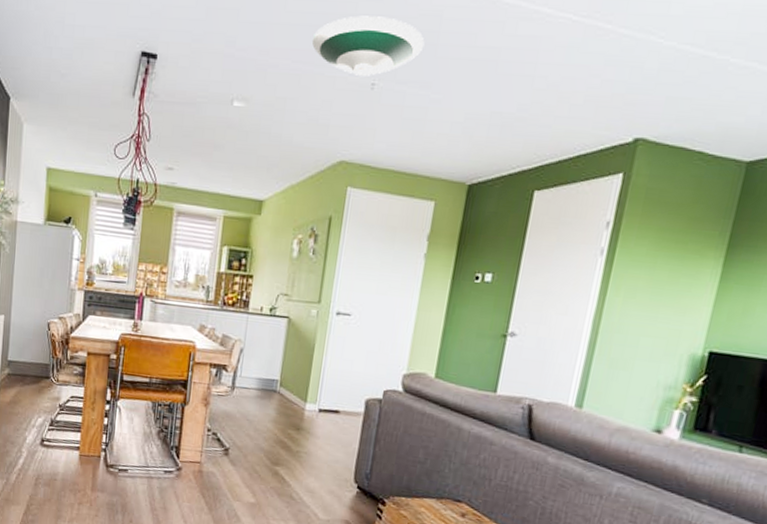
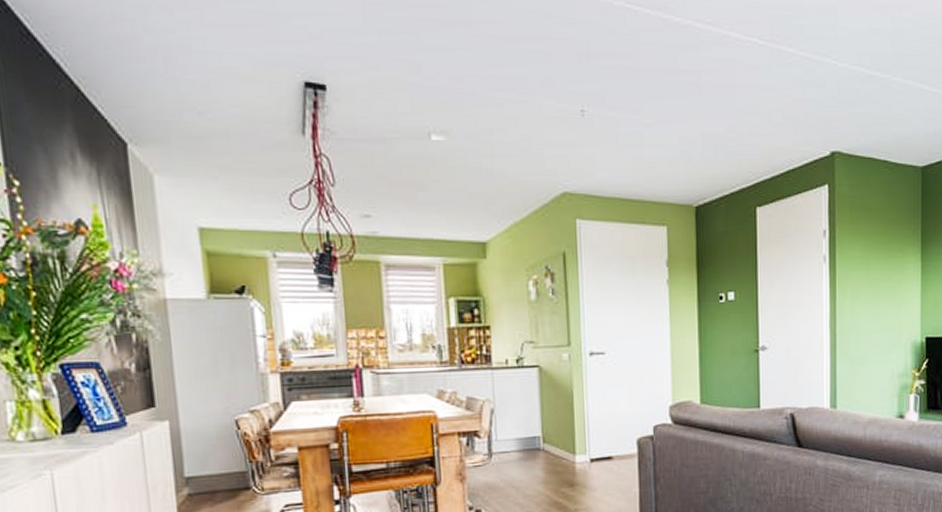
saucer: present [311,15,425,76] -> none [508,40,627,103]

